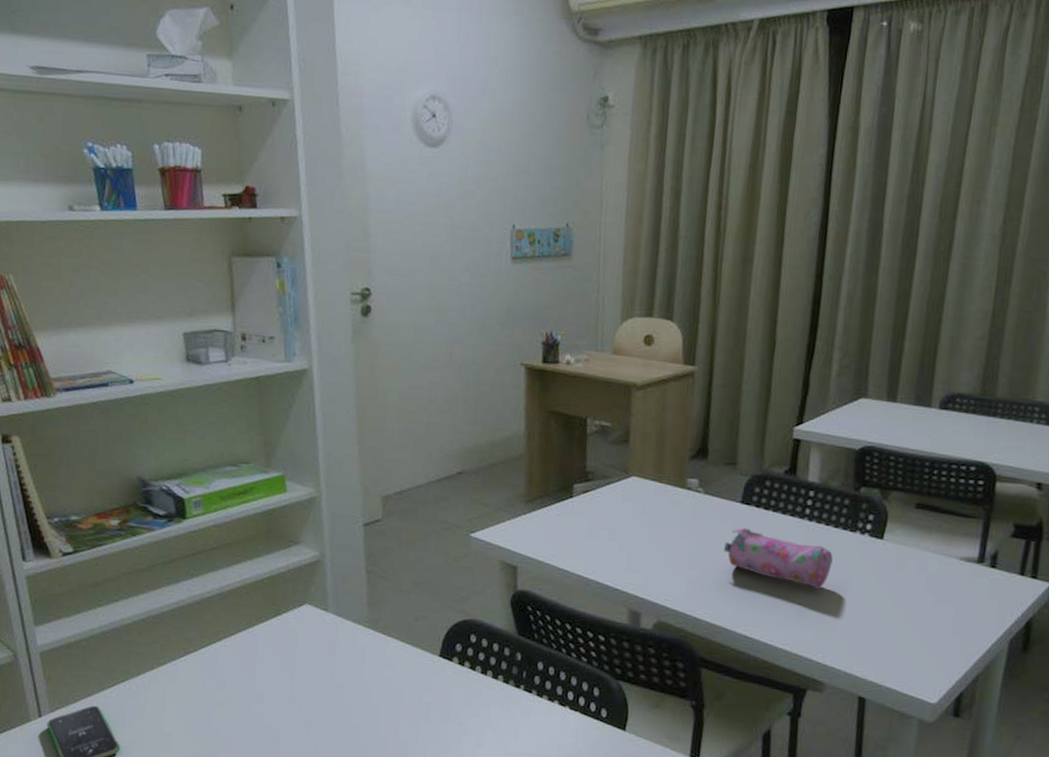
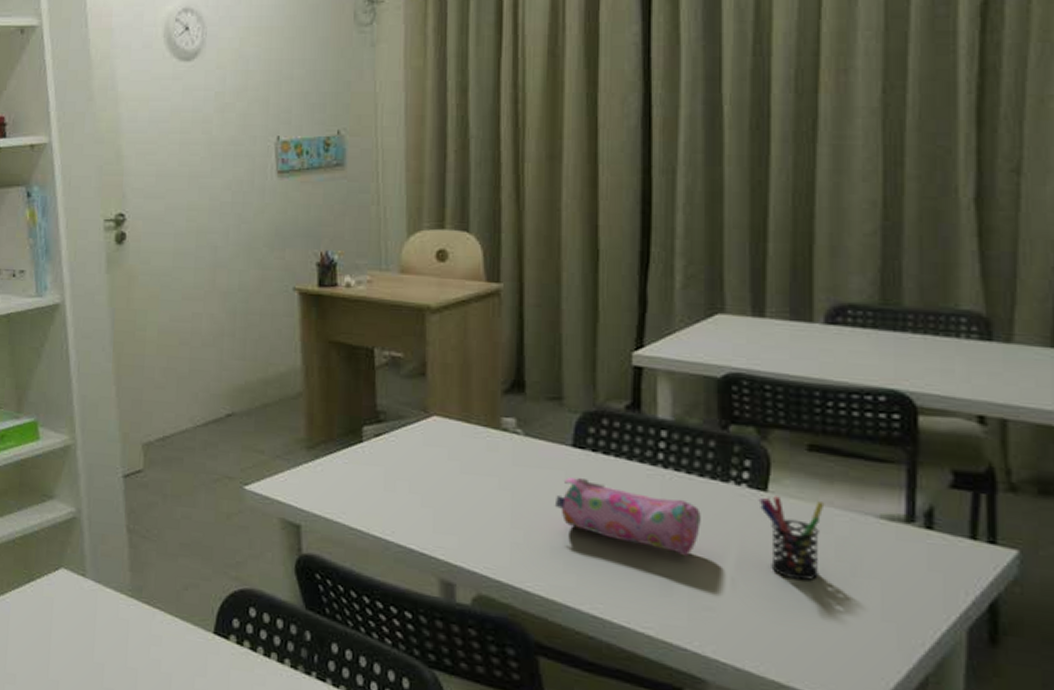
pen holder: none [876,543,923,607] -> present [758,496,825,581]

